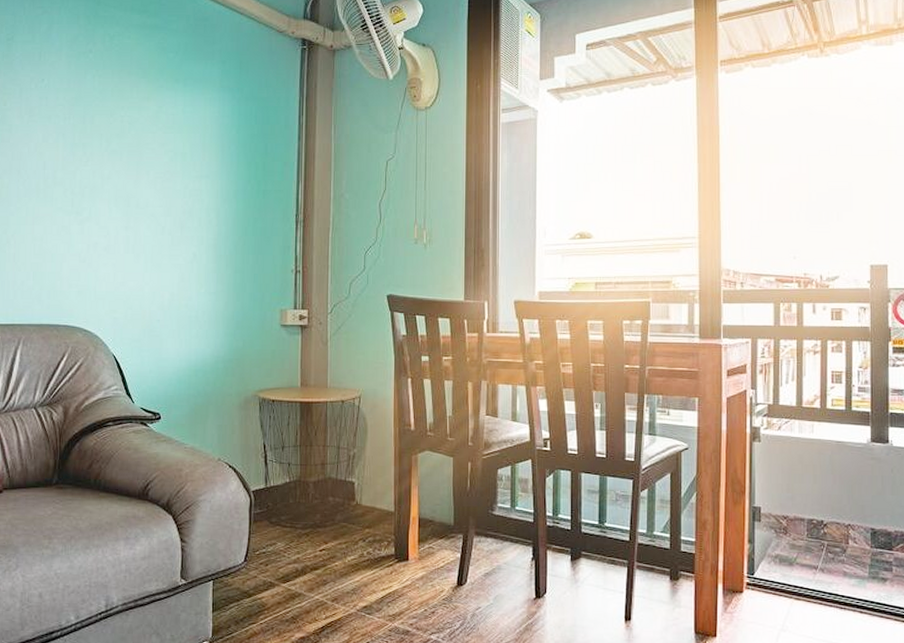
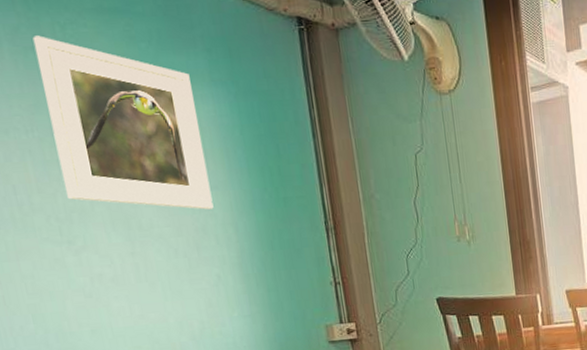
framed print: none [84,44,204,195] -> present [32,35,214,210]

